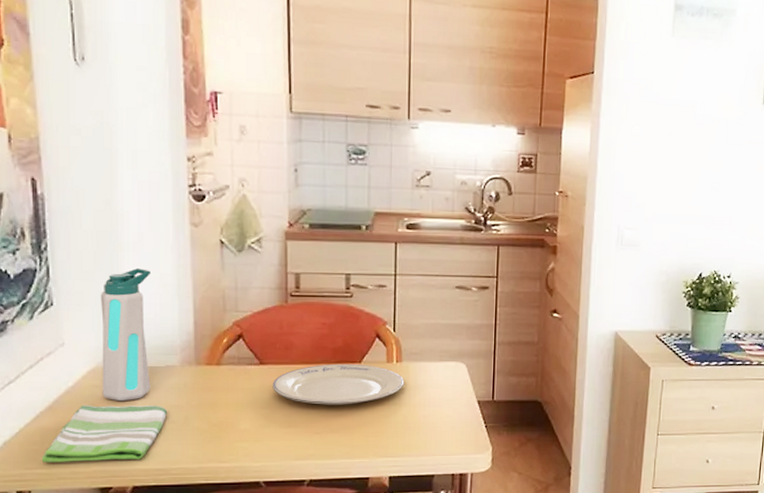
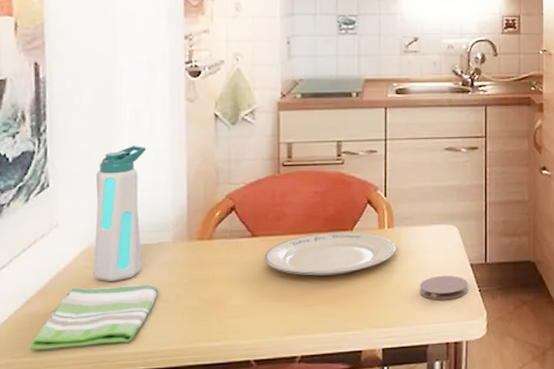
coaster: none [426,410,475,434] -> present [419,275,469,301]

